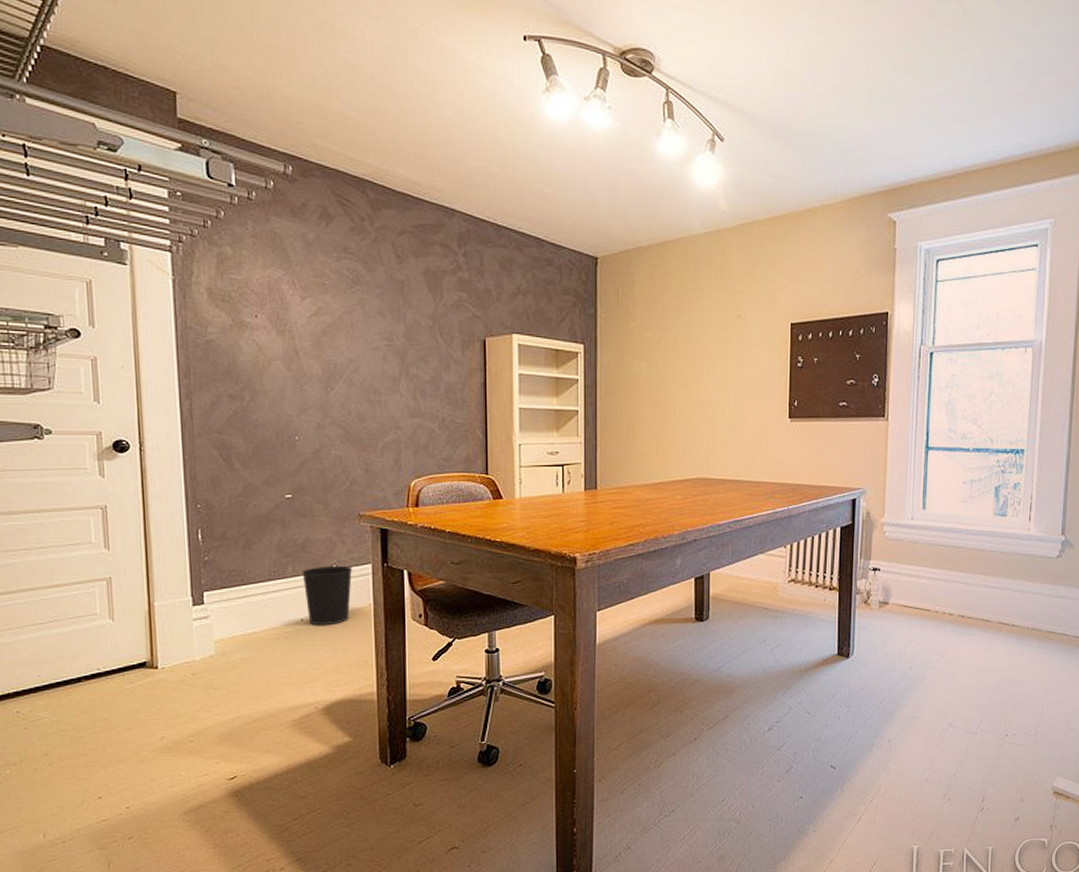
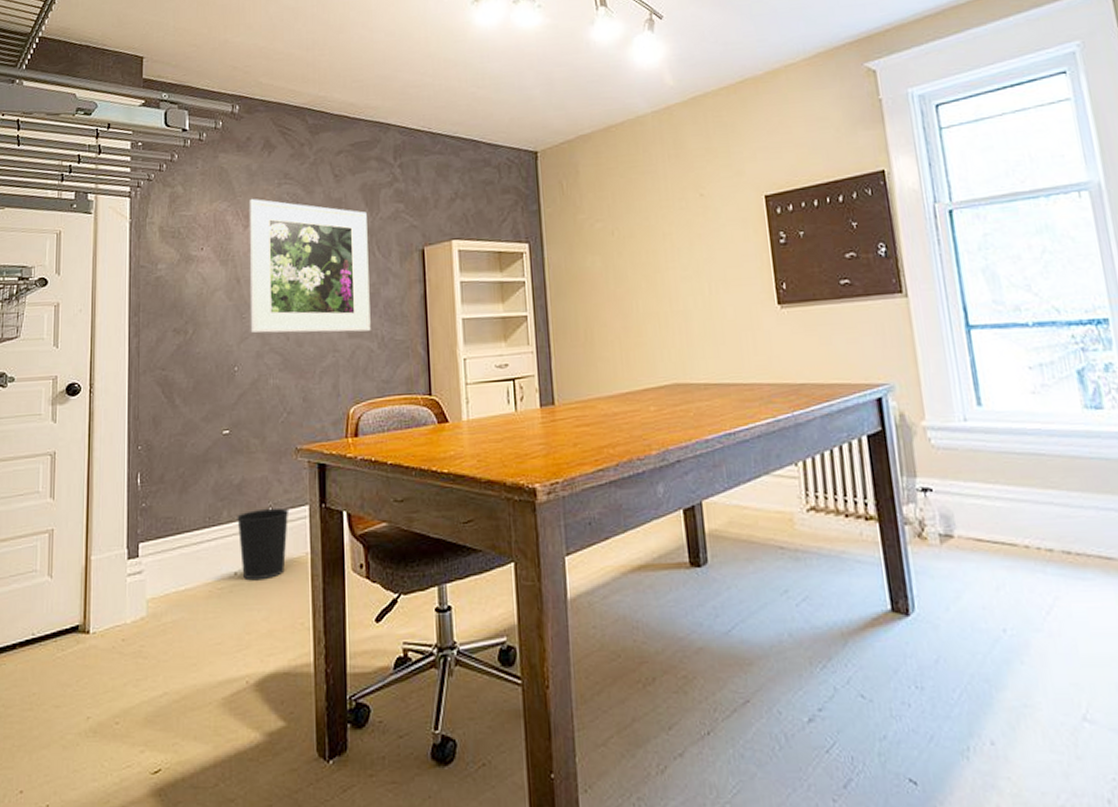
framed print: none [305,270,432,412] -> present [249,199,371,333]

